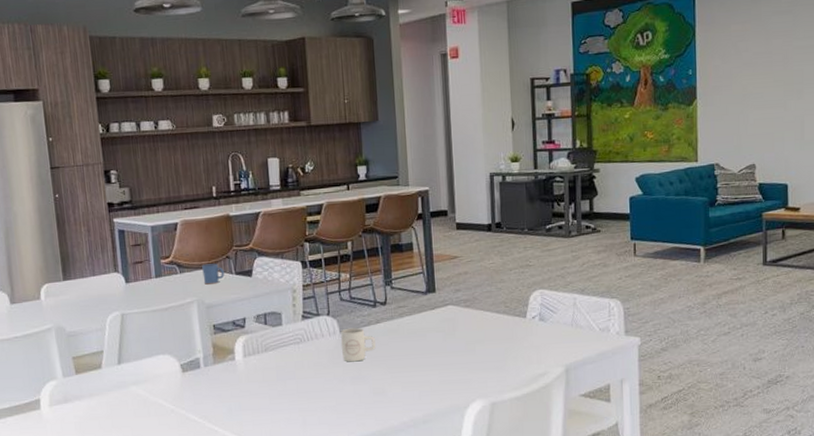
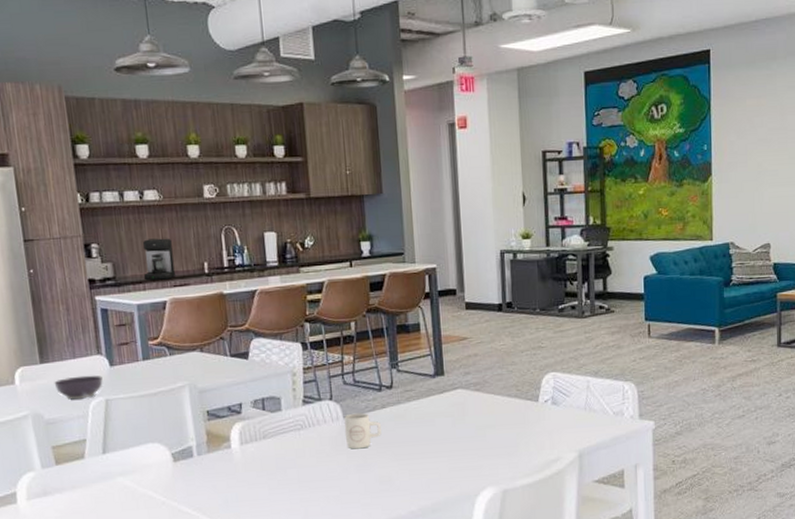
bowl: none [75,291,119,314] -> present [54,375,103,400]
coffee maker: none [157,164,186,204] -> present [143,238,175,281]
mug: present [202,263,224,285] -> none [194,345,218,368]

